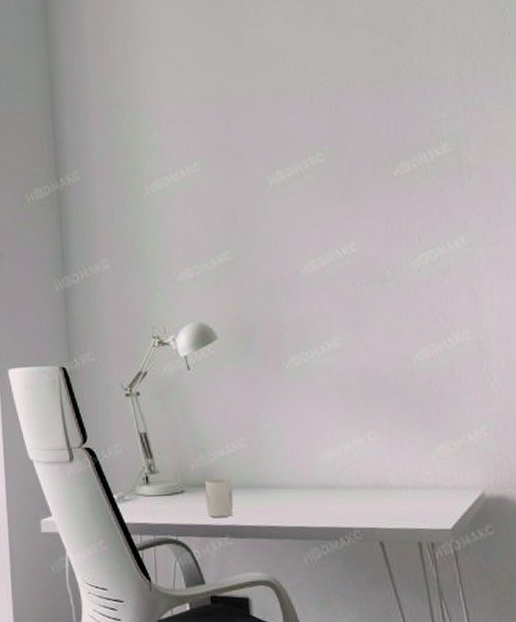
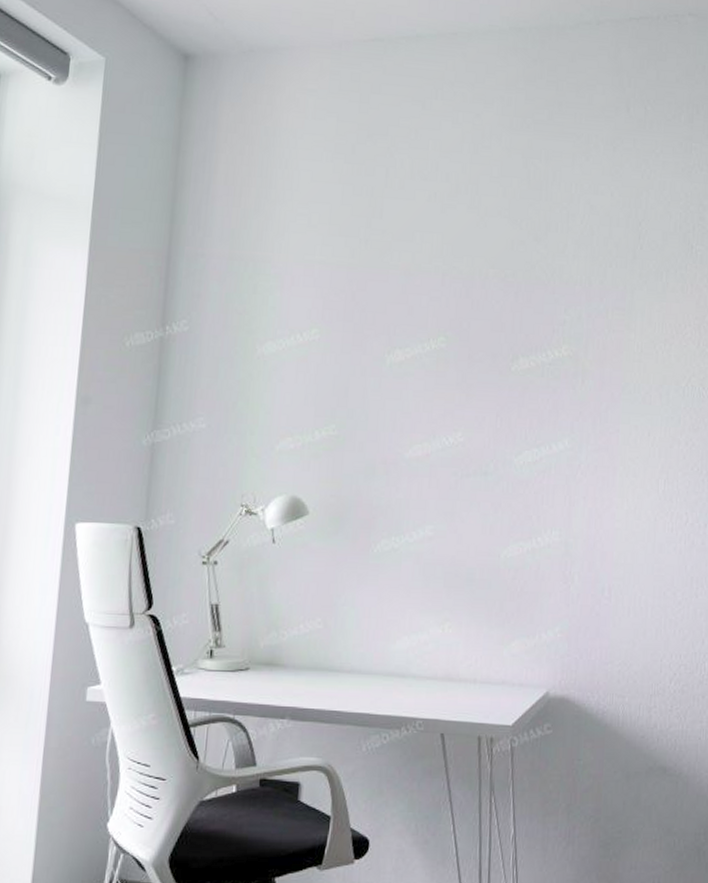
mug: present [204,478,234,517] -> none [270,658,301,698]

